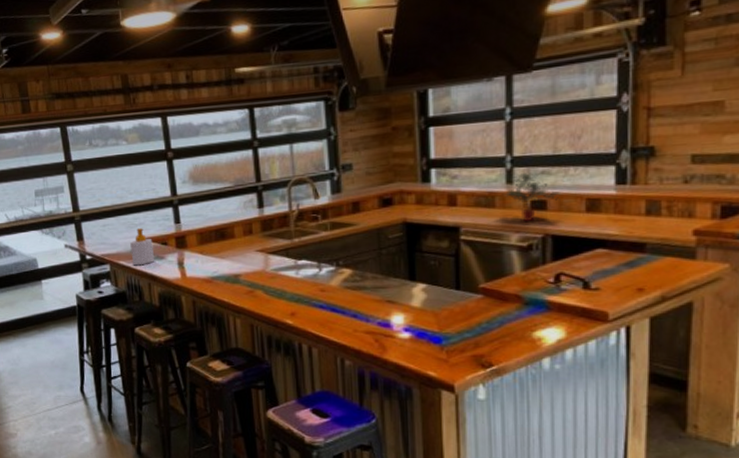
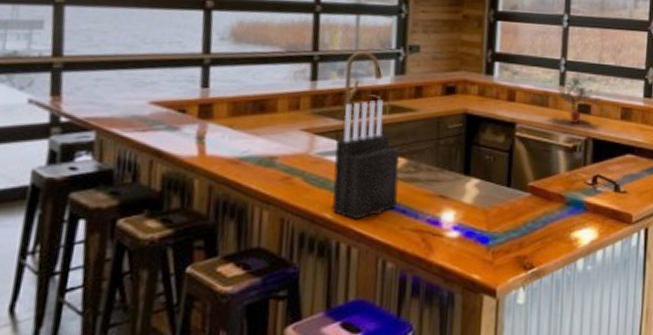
soap bottle: present [130,228,155,266] -> none [131,88,167,137]
knife block: none [286,218,348,325] -> present [331,99,400,220]

